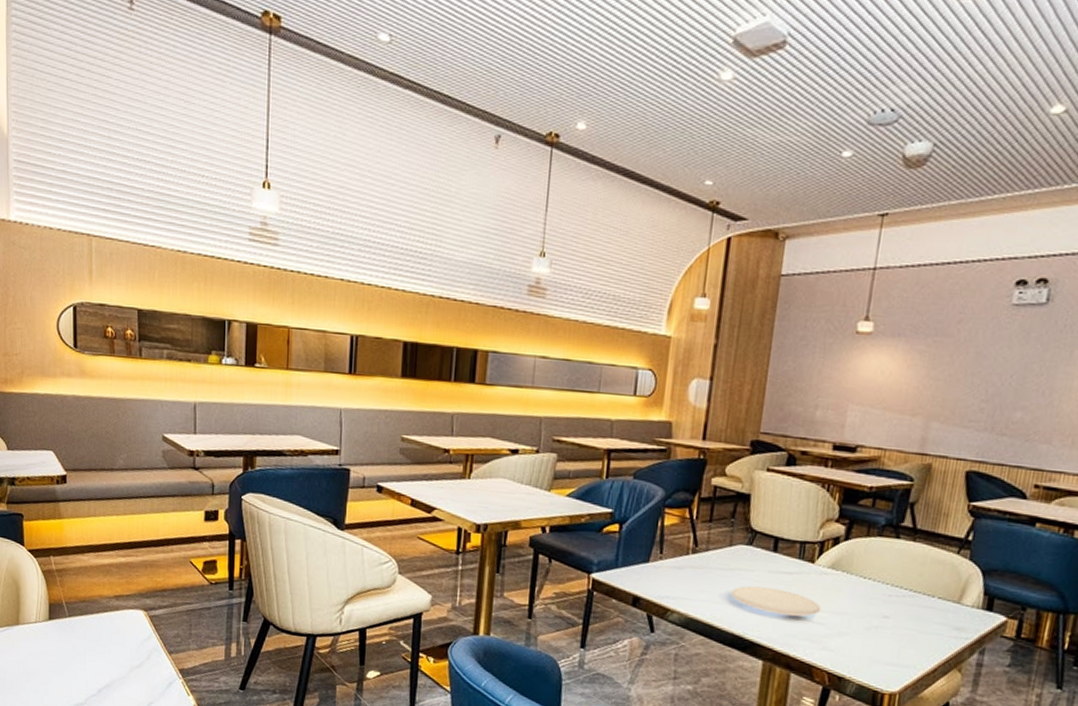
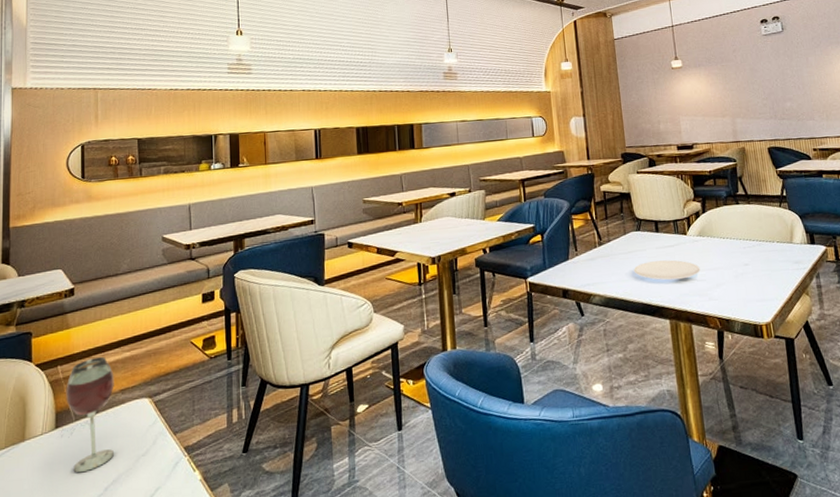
wineglass: none [59,555,108,670] -> present [66,356,114,473]

